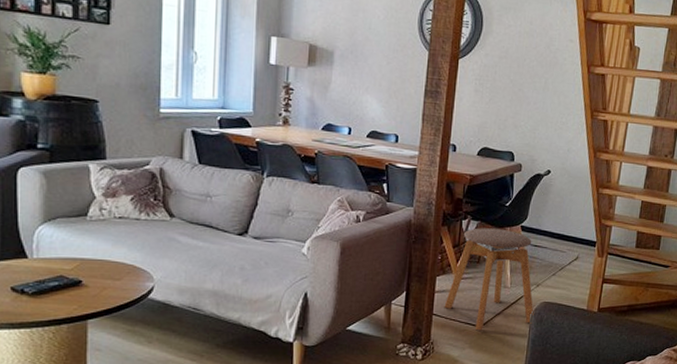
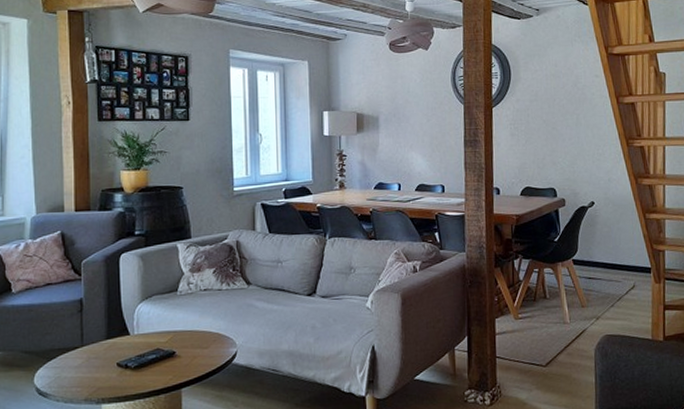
stool: present [444,228,534,331] -> none [506,264,598,371]

